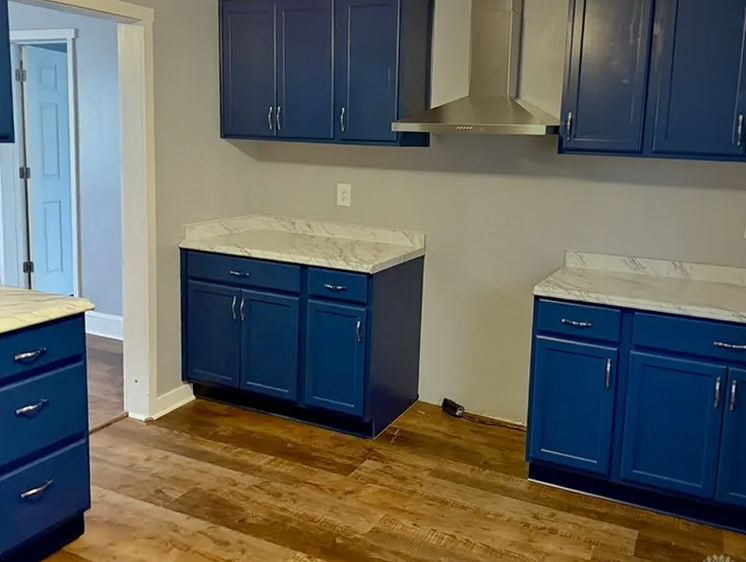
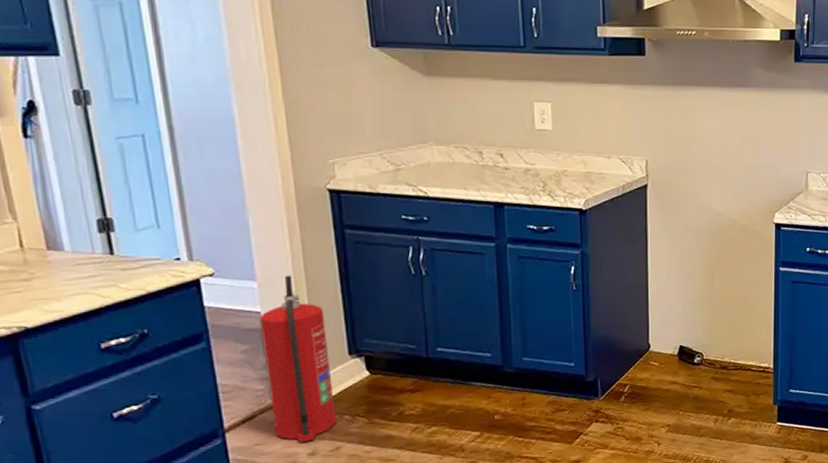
fire extinguisher: none [121,313,168,449] -> present [259,275,337,442]

